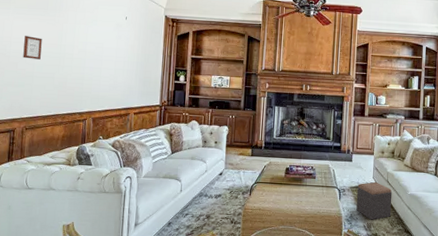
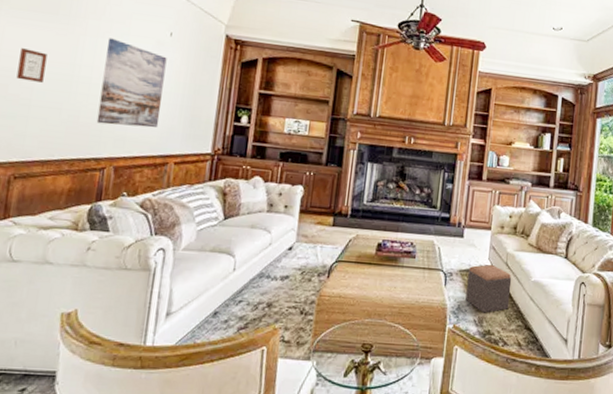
wall art: none [78,24,124,88] -> present [96,38,167,128]

